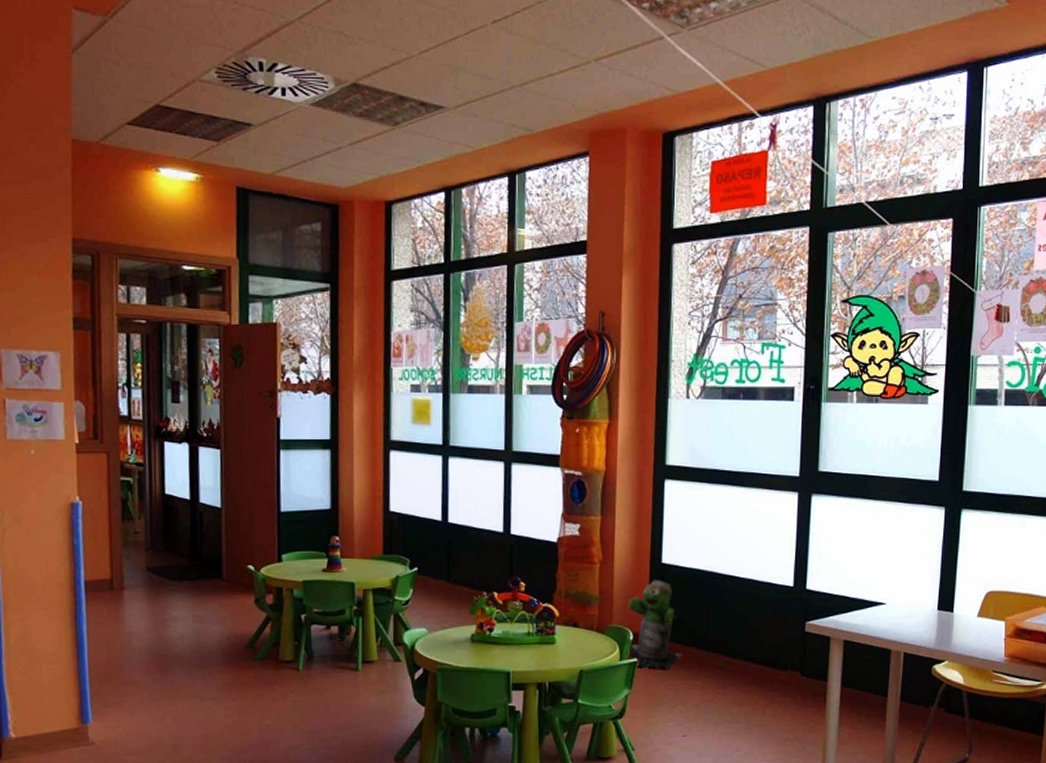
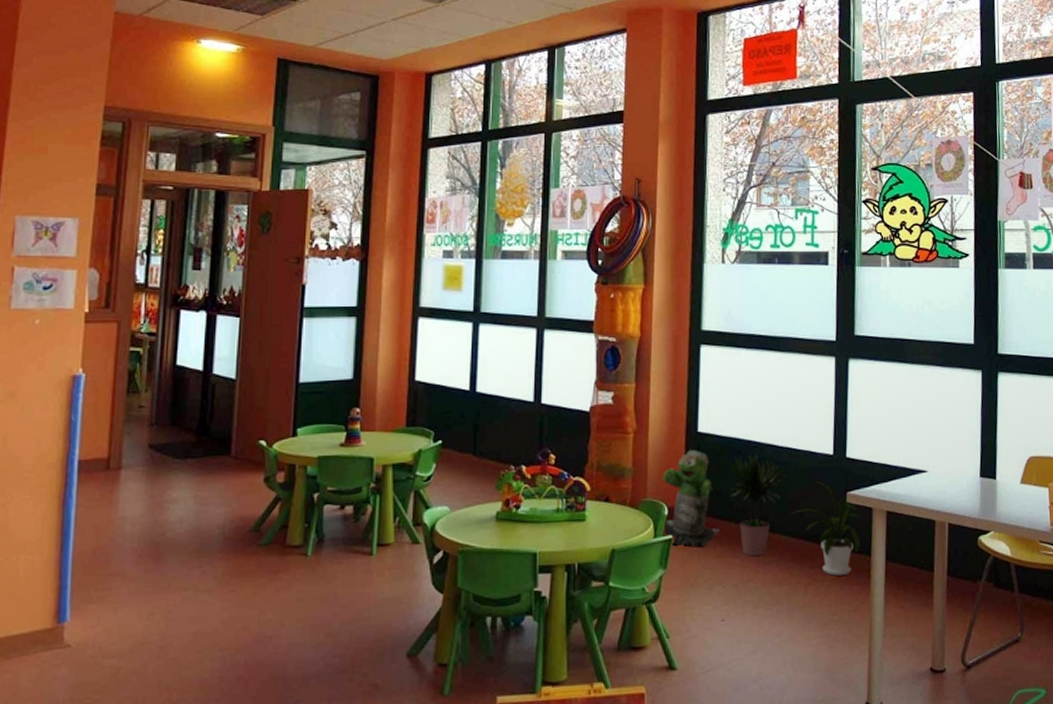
potted plant: none [690,584,752,680] -> present [728,453,791,557]
house plant: none [750,610,818,698] -> present [790,480,860,576]

